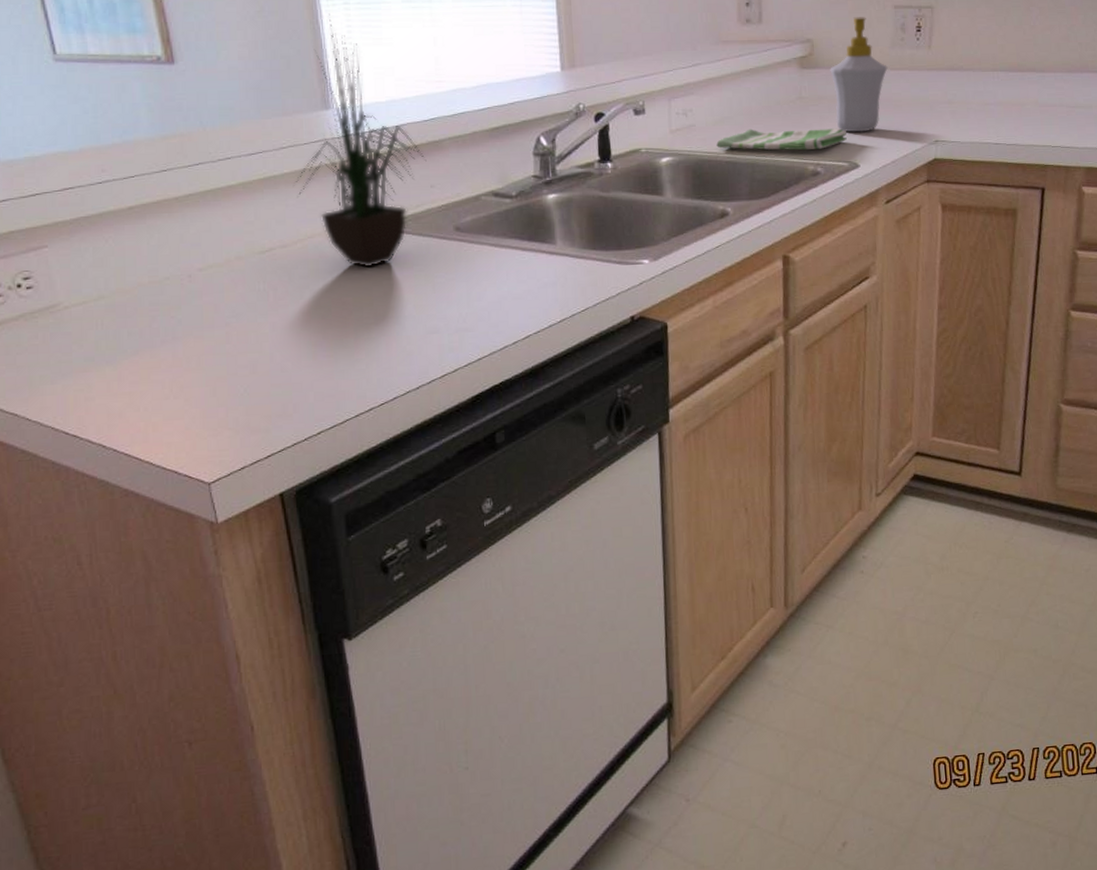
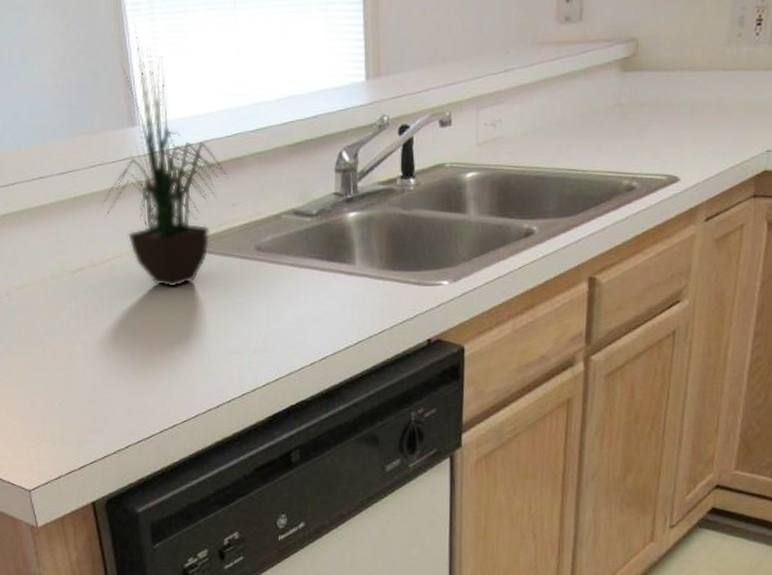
dish towel: present [716,128,847,151] -> none [525,138,667,163]
soap bottle: present [830,17,888,133] -> none [654,10,720,142]

